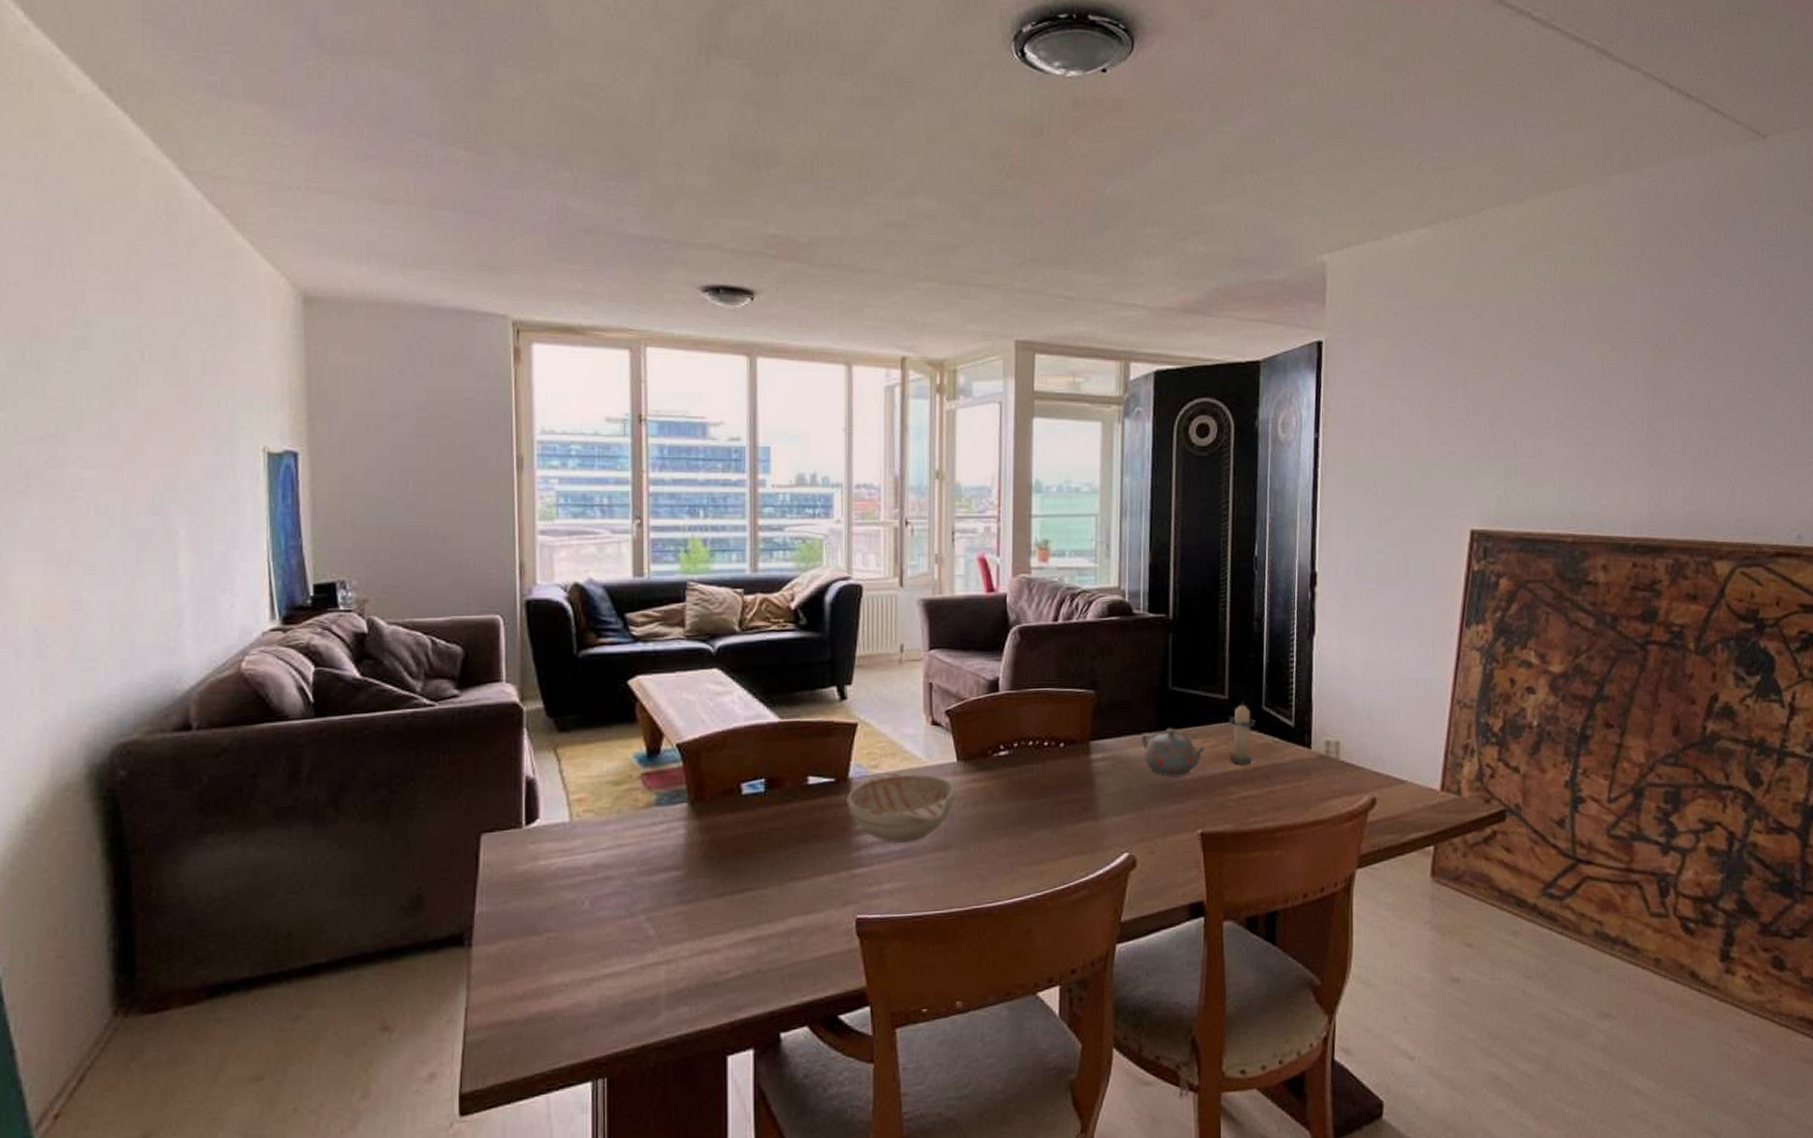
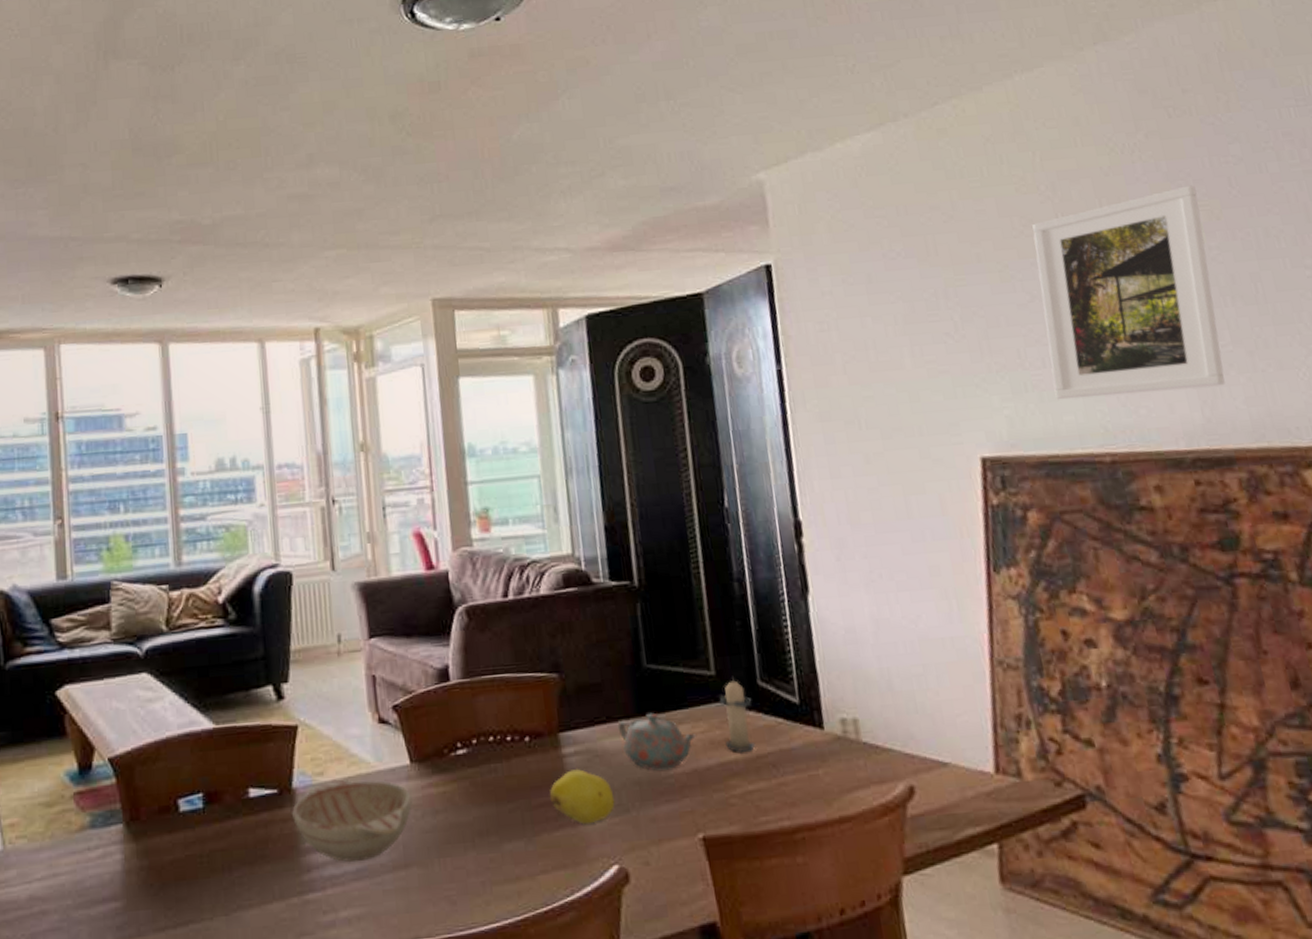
fruit: none [1076,772,1131,819] -> present [549,769,615,825]
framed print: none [1538,310,1679,486] -> present [1032,185,1225,400]

